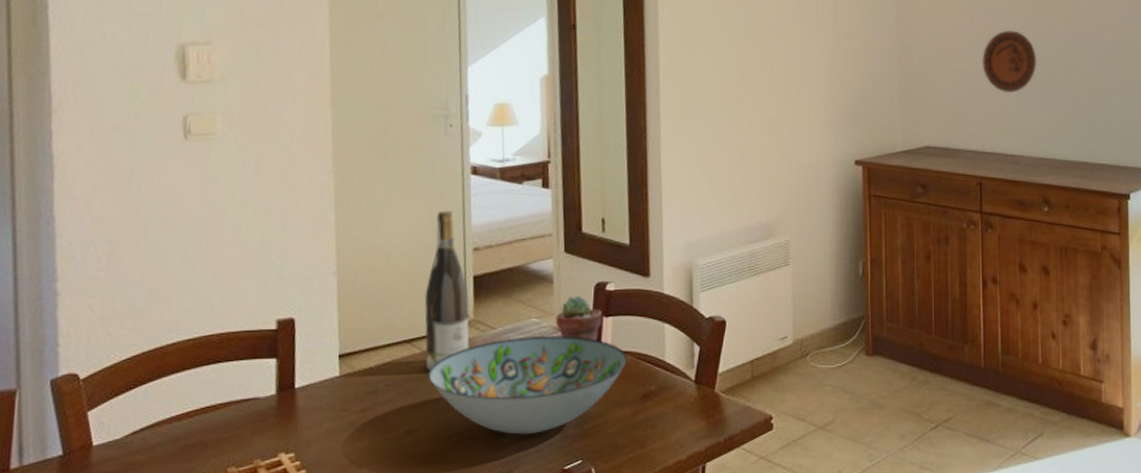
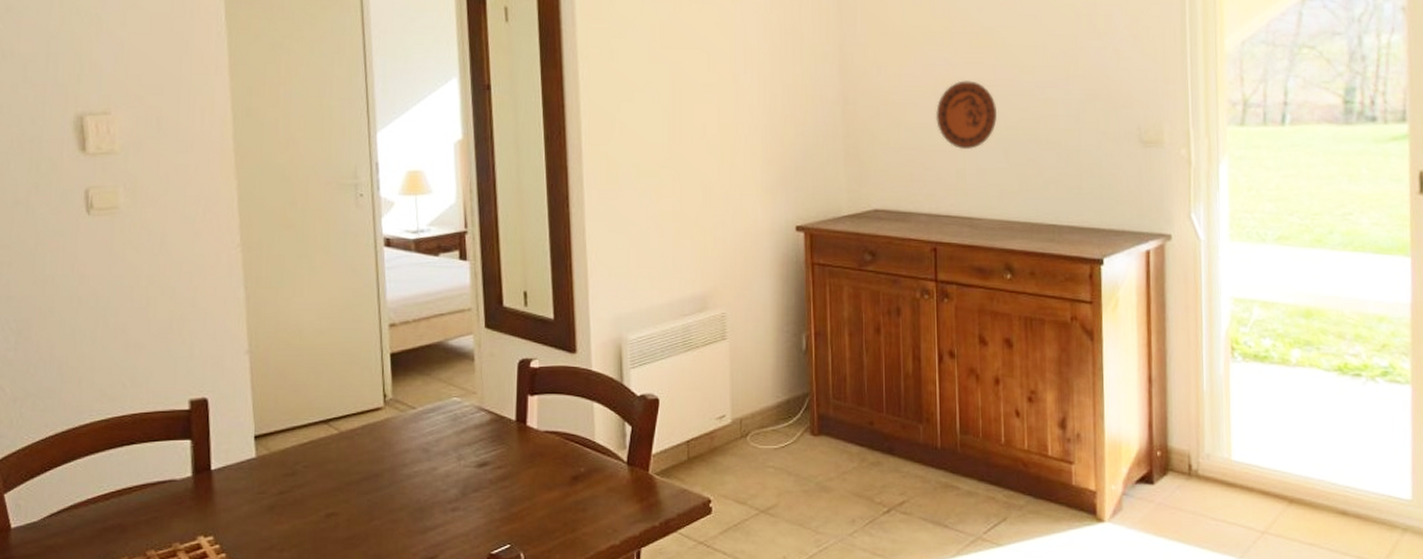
wine bottle: present [424,210,469,370] -> none [340,285,389,452]
decorative bowl: present [428,335,627,435] -> none [347,415,555,518]
potted succulent: present [555,296,603,341] -> none [478,373,527,421]

